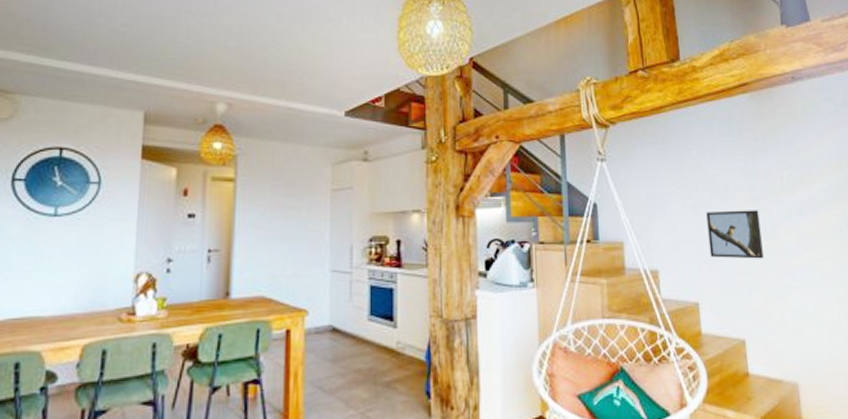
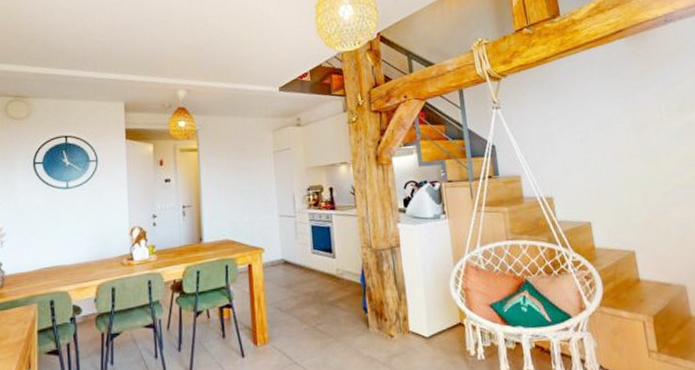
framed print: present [706,210,764,259] -> none [592,139,648,183]

